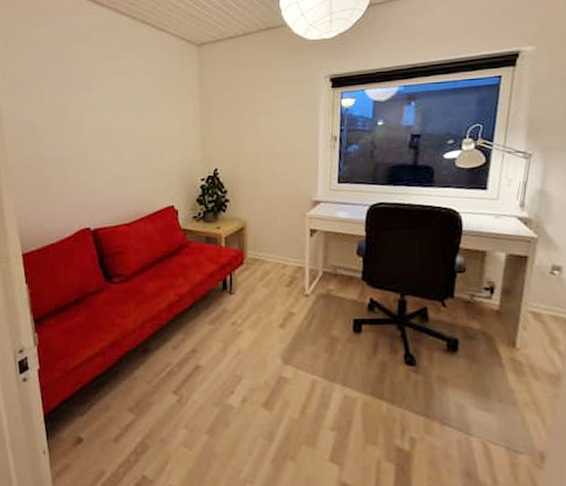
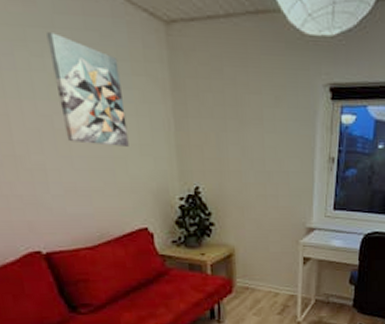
wall art: none [114,63,164,140] -> present [46,32,129,147]

